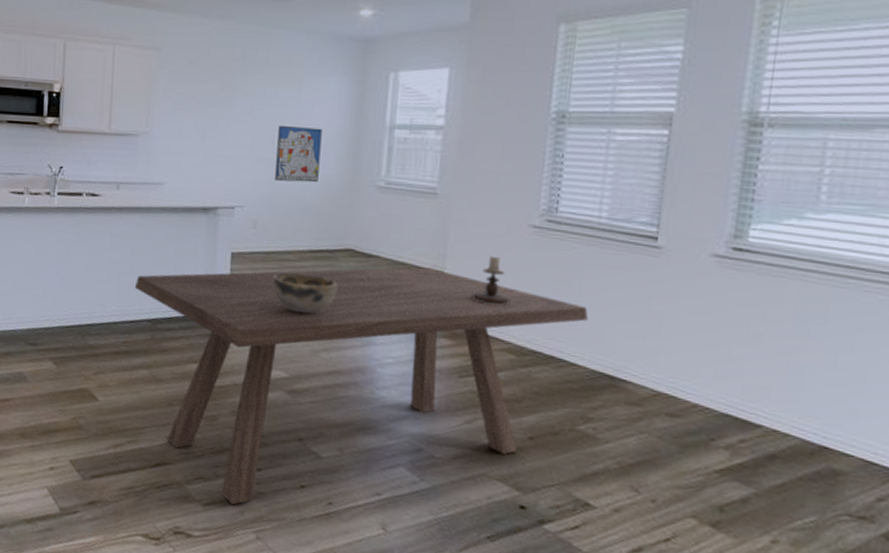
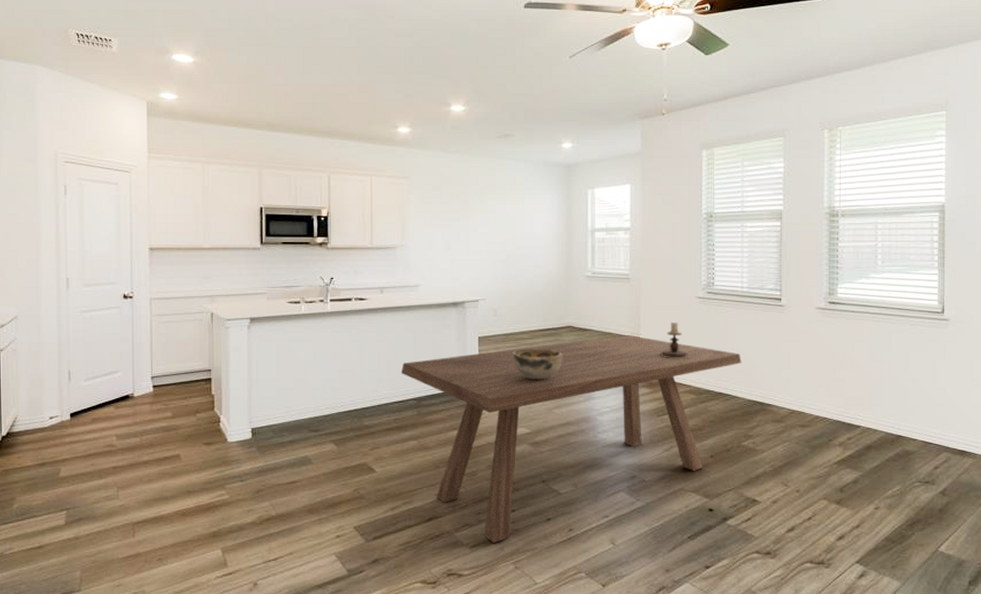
wall art: present [275,126,322,183] -> none [508,234,542,277]

